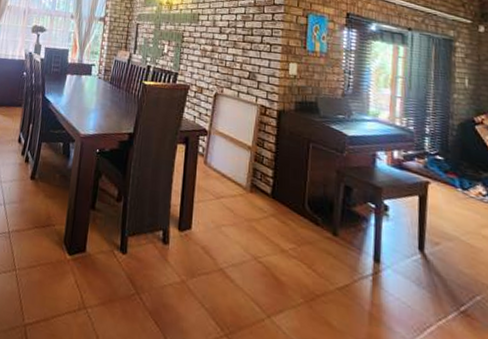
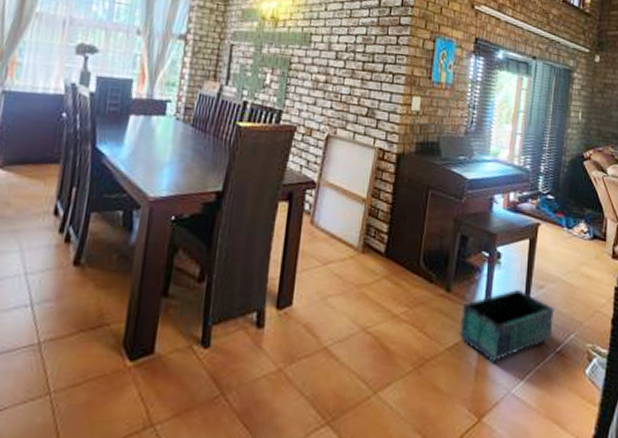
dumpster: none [349,241,455,312] -> present [459,288,555,364]

